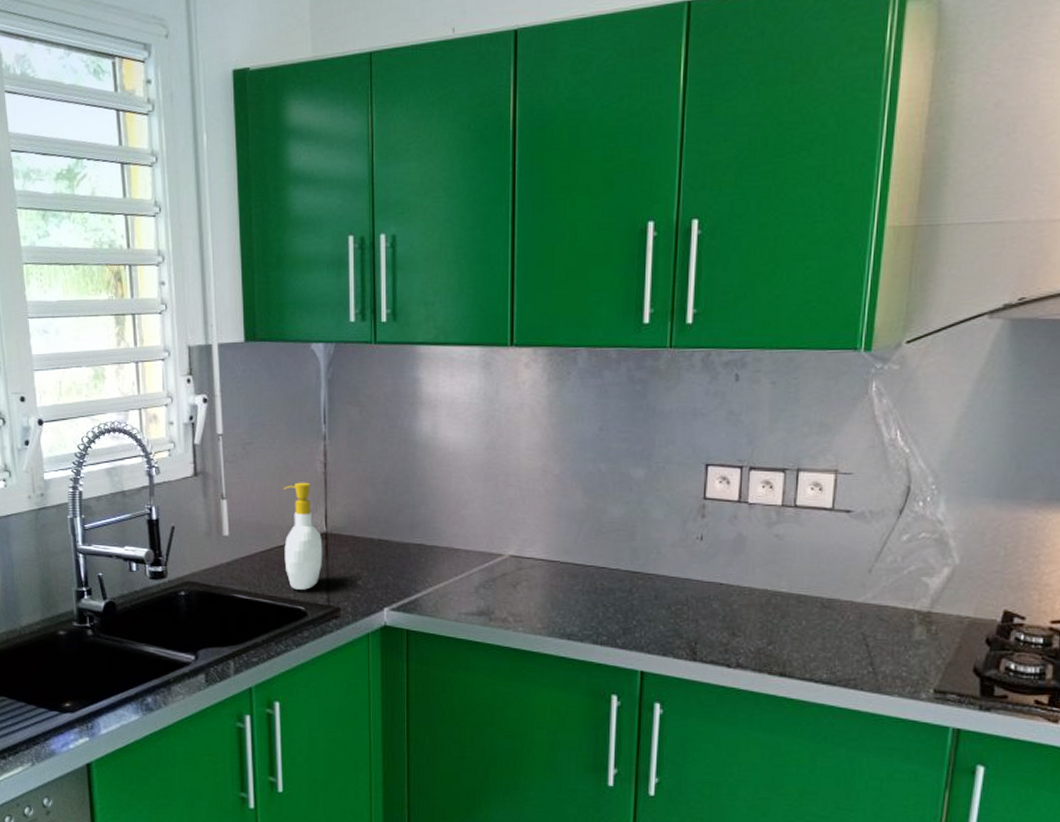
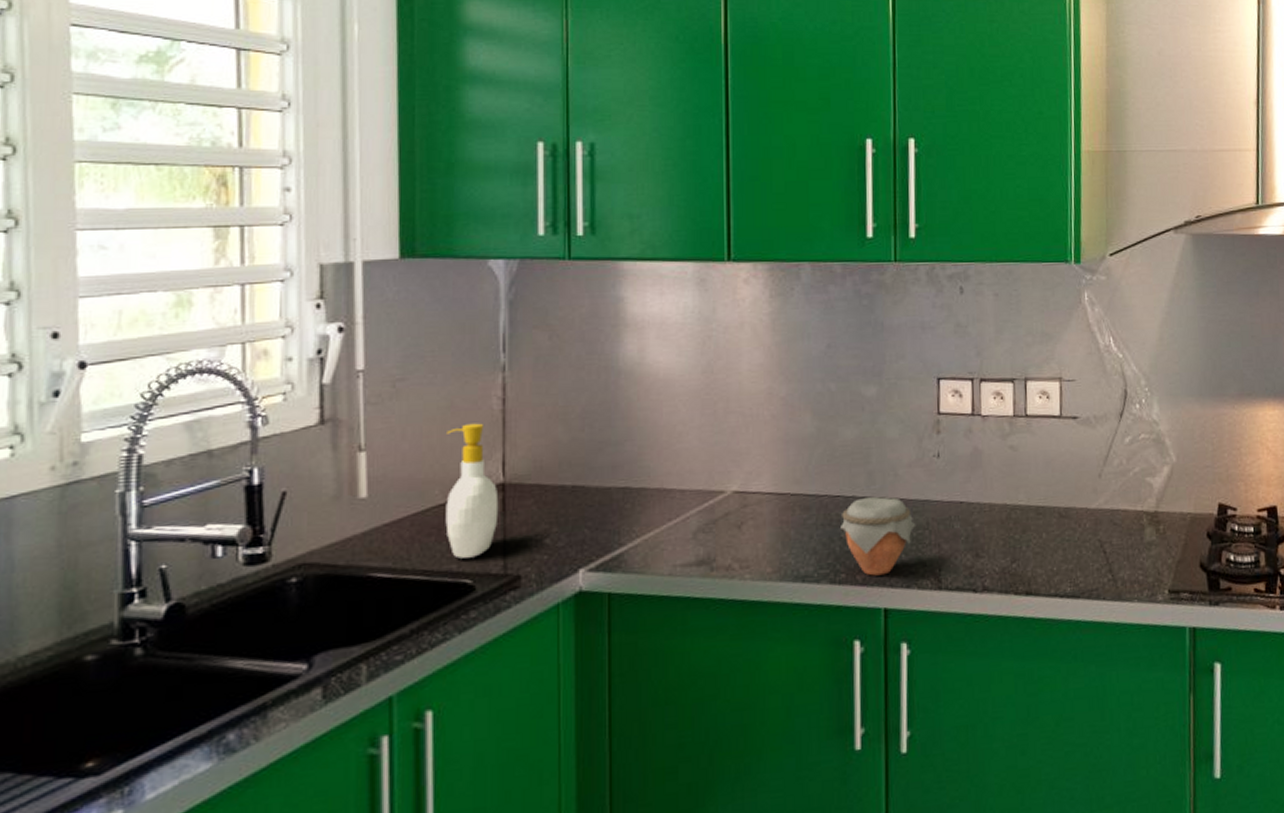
jar: none [604,572,676,642] -> present [840,497,916,576]

